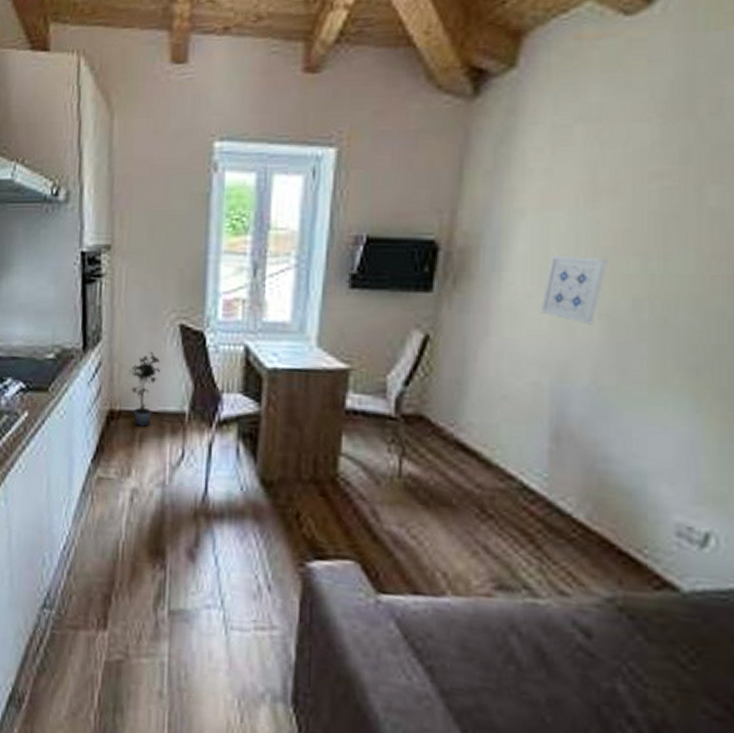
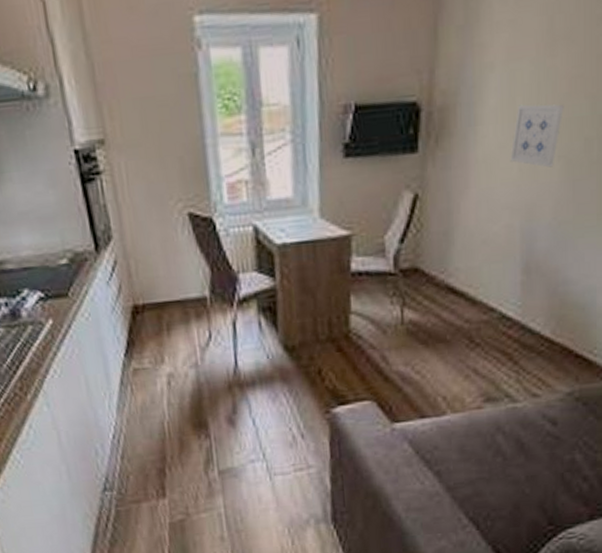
potted plant: present [129,352,161,427] -> none [145,244,177,316]

